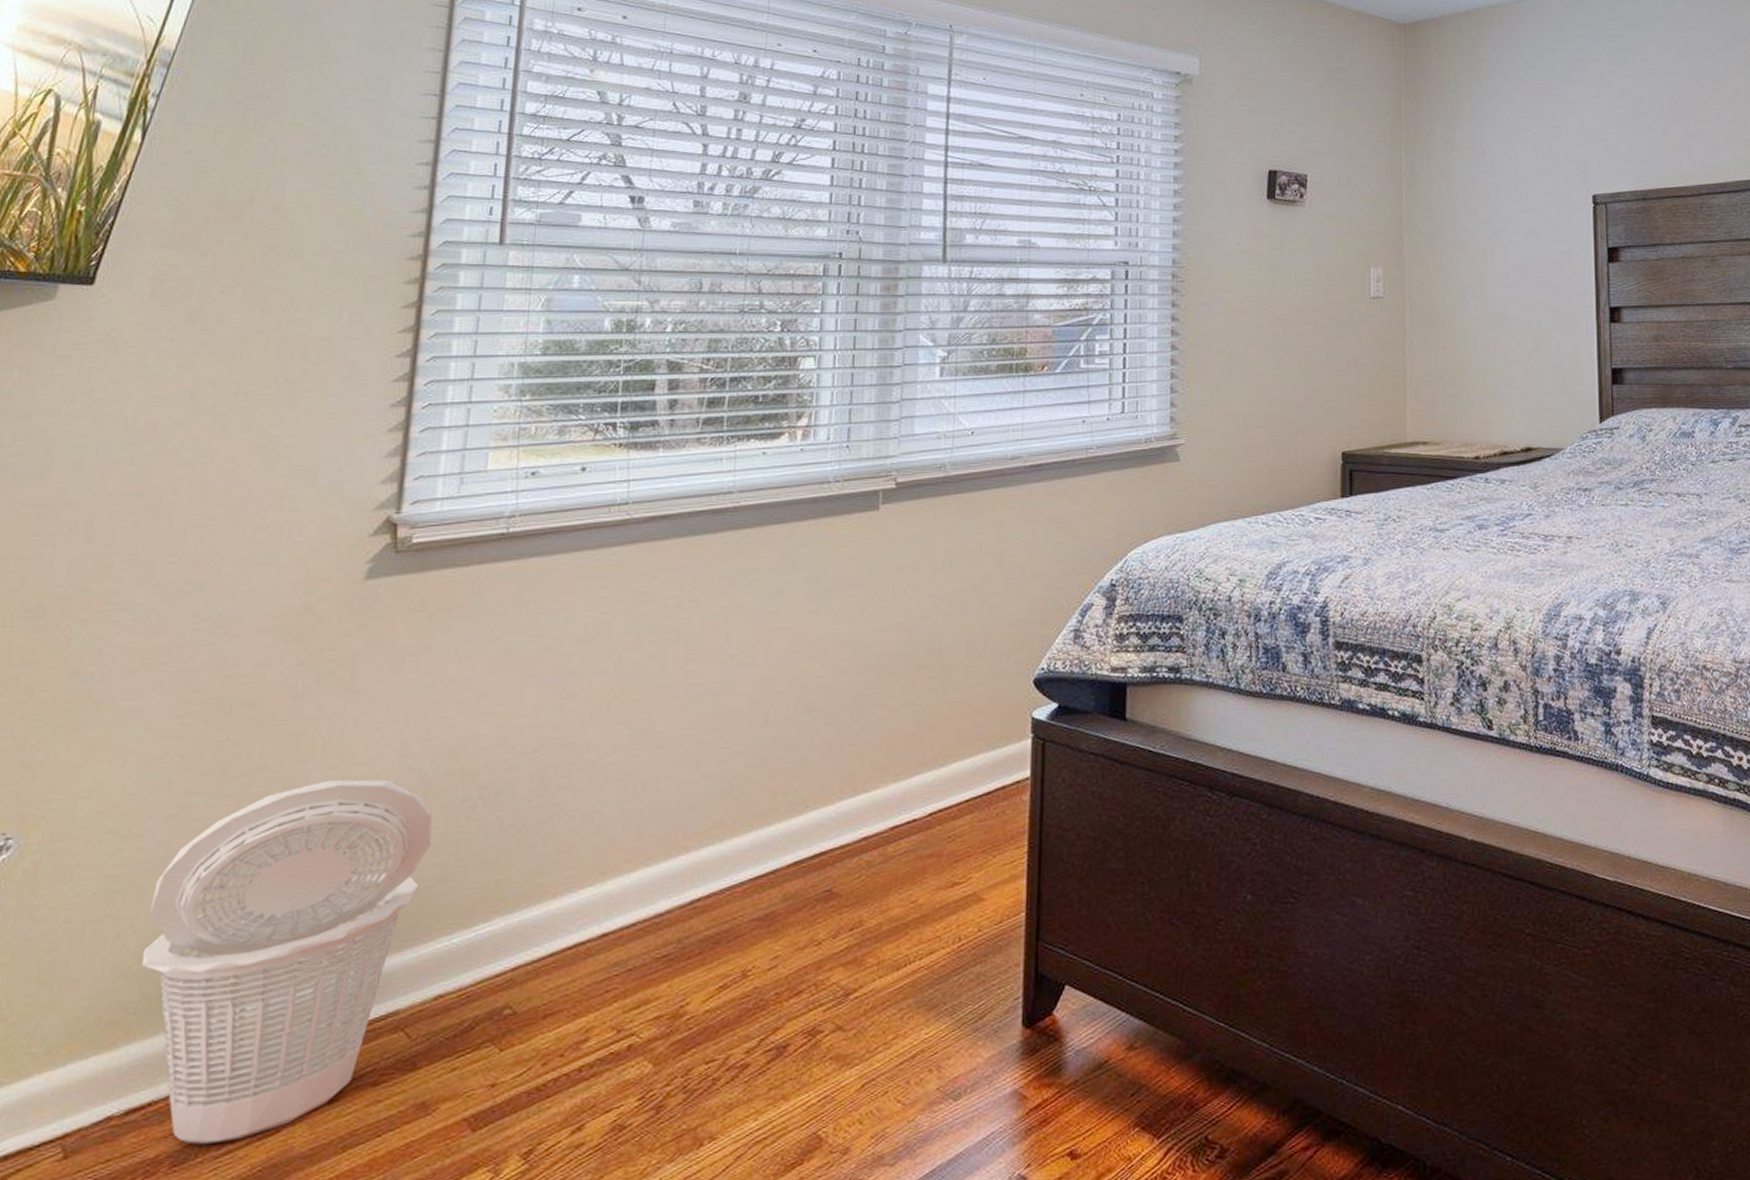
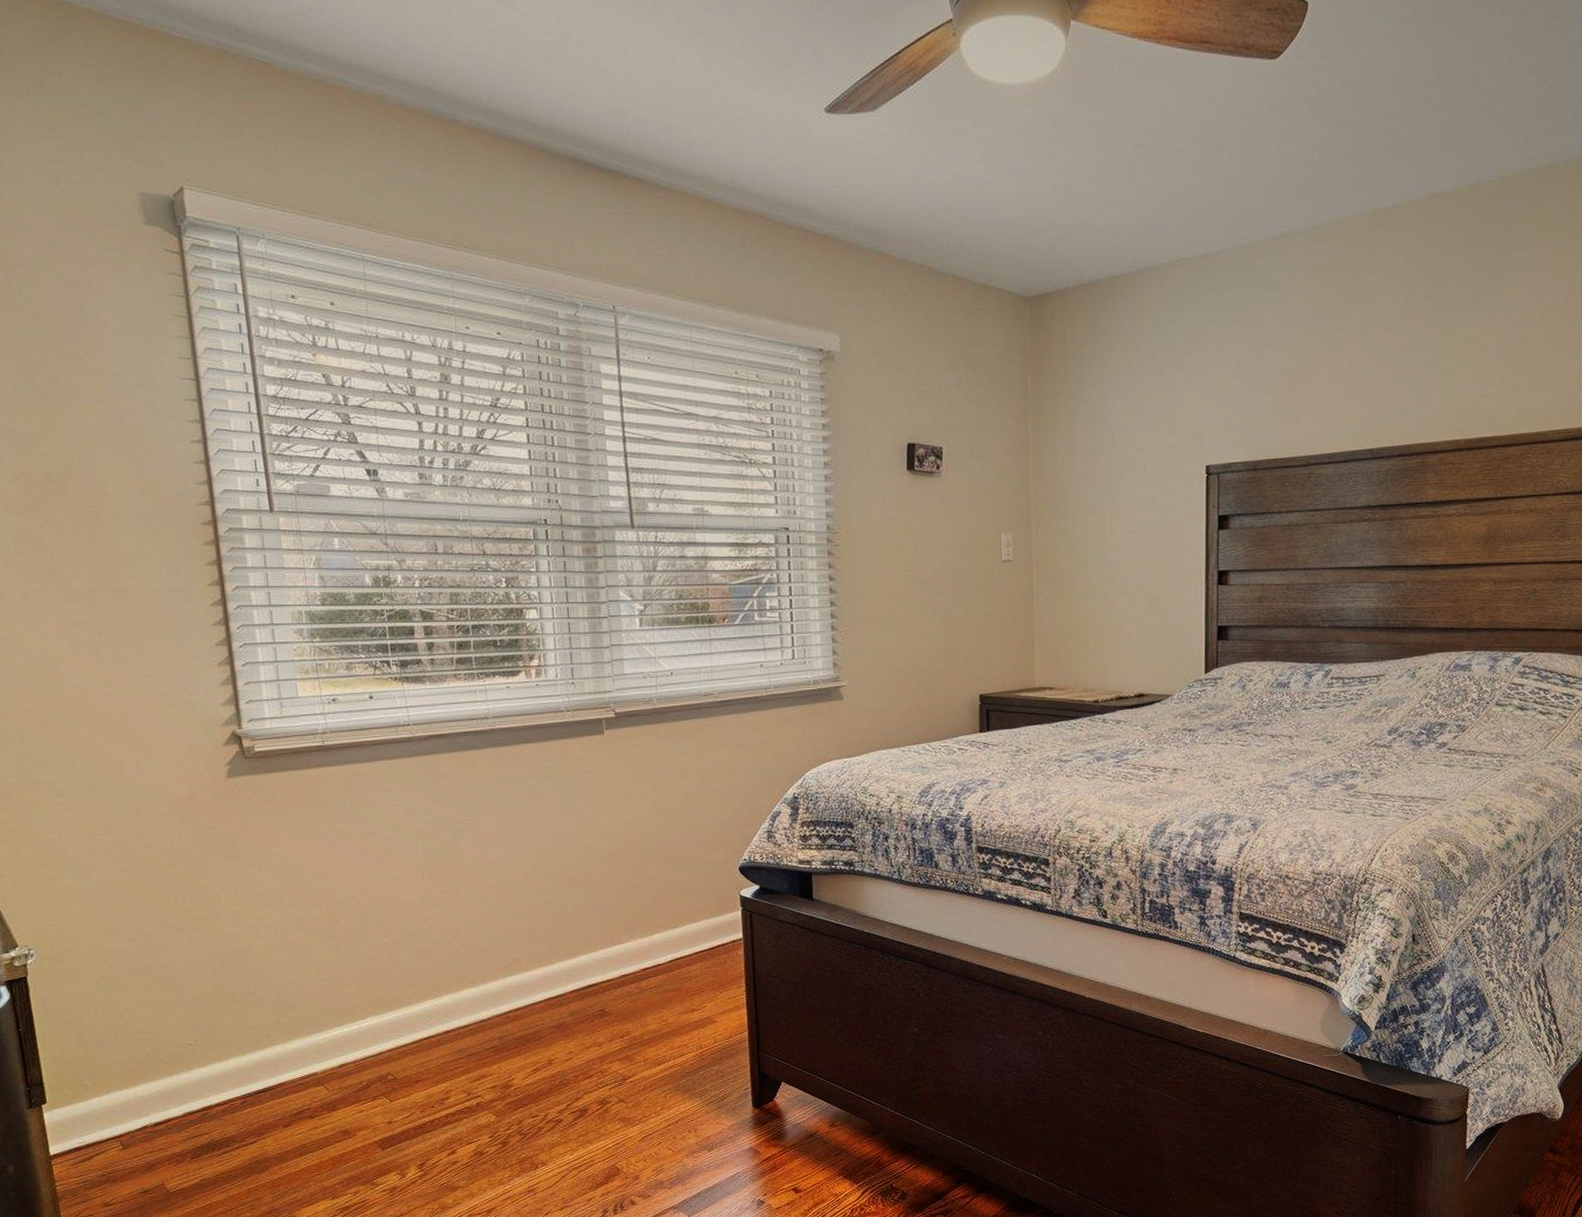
laundry basket: present [141,779,433,1146] -> none [135,919,315,1147]

